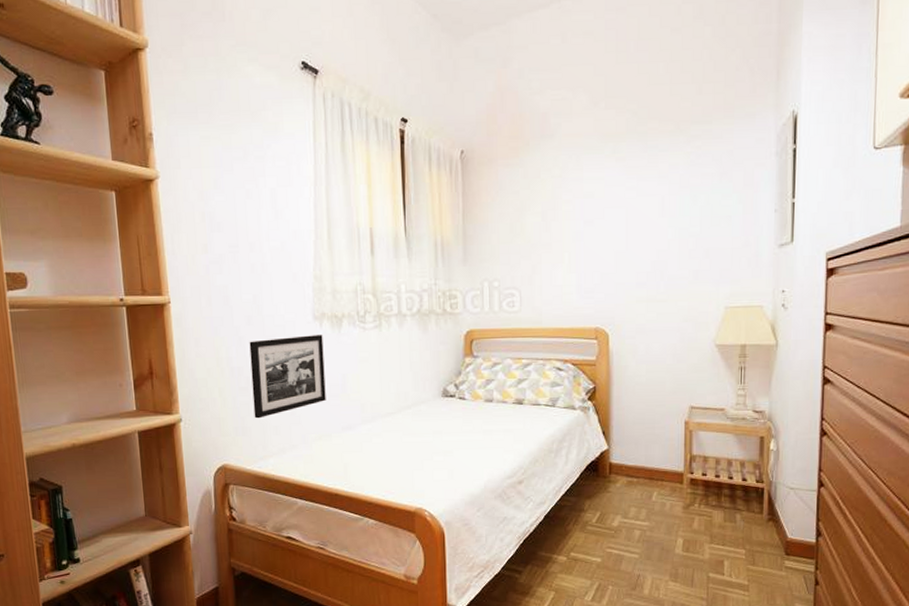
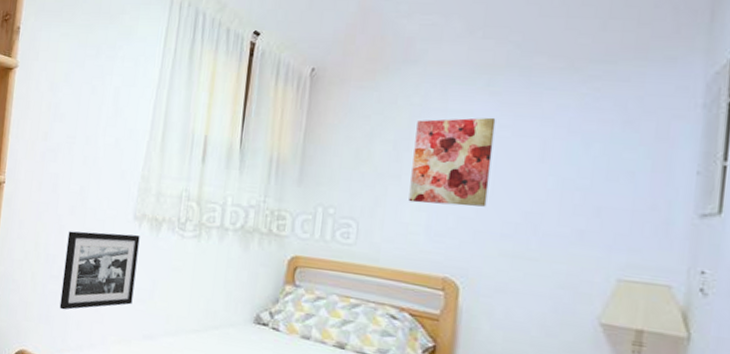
wall art: none [559,181,623,266] -> present [408,117,496,207]

